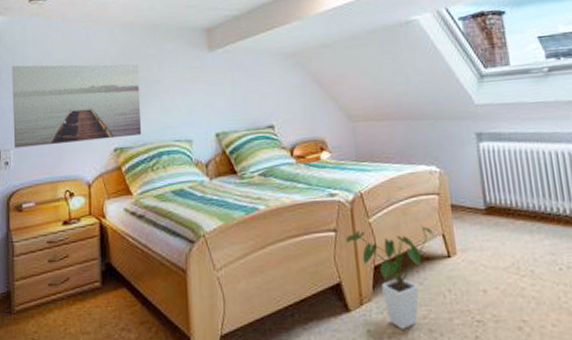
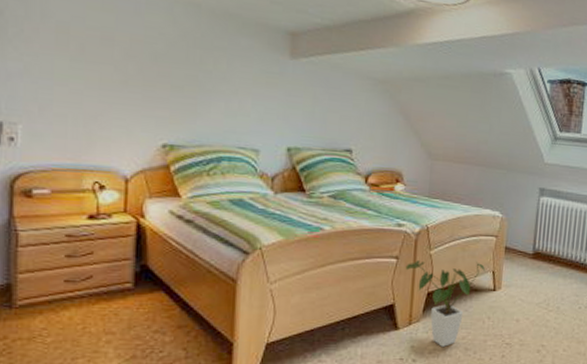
wall art: present [12,64,142,148] -> none [22,19,203,134]

